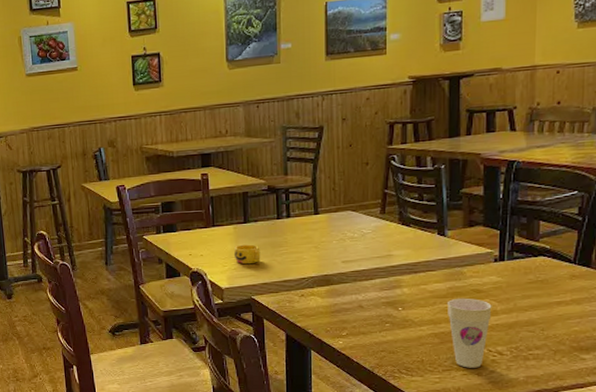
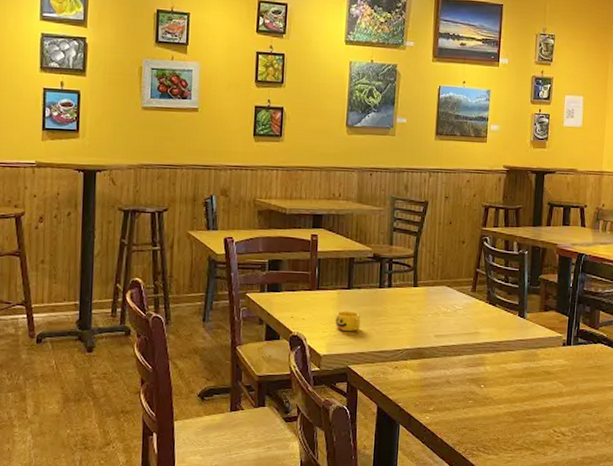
cup: present [446,298,492,368] -> none [522,378,559,448]

